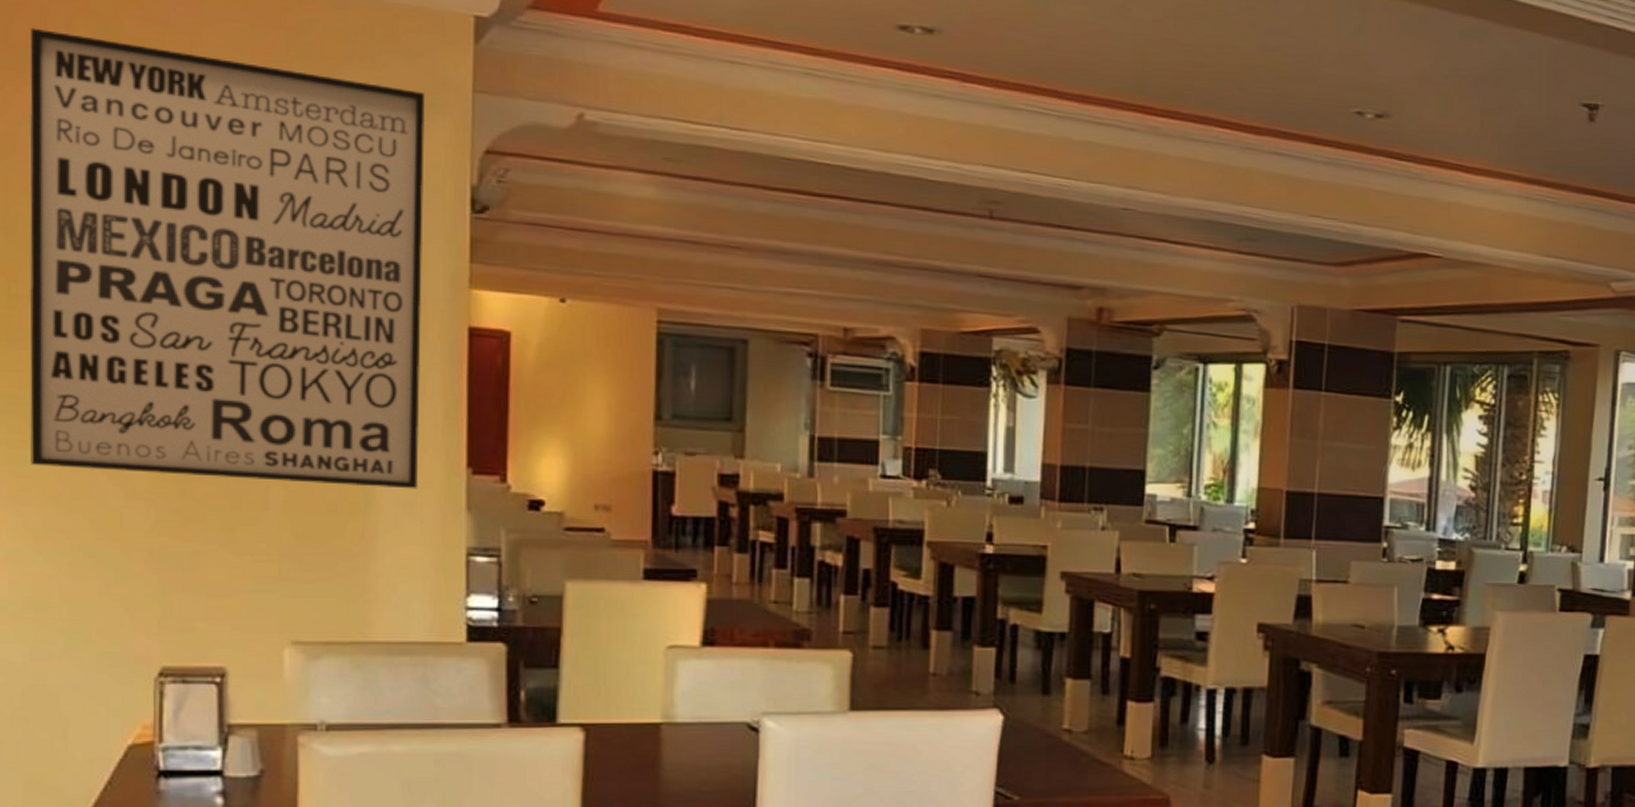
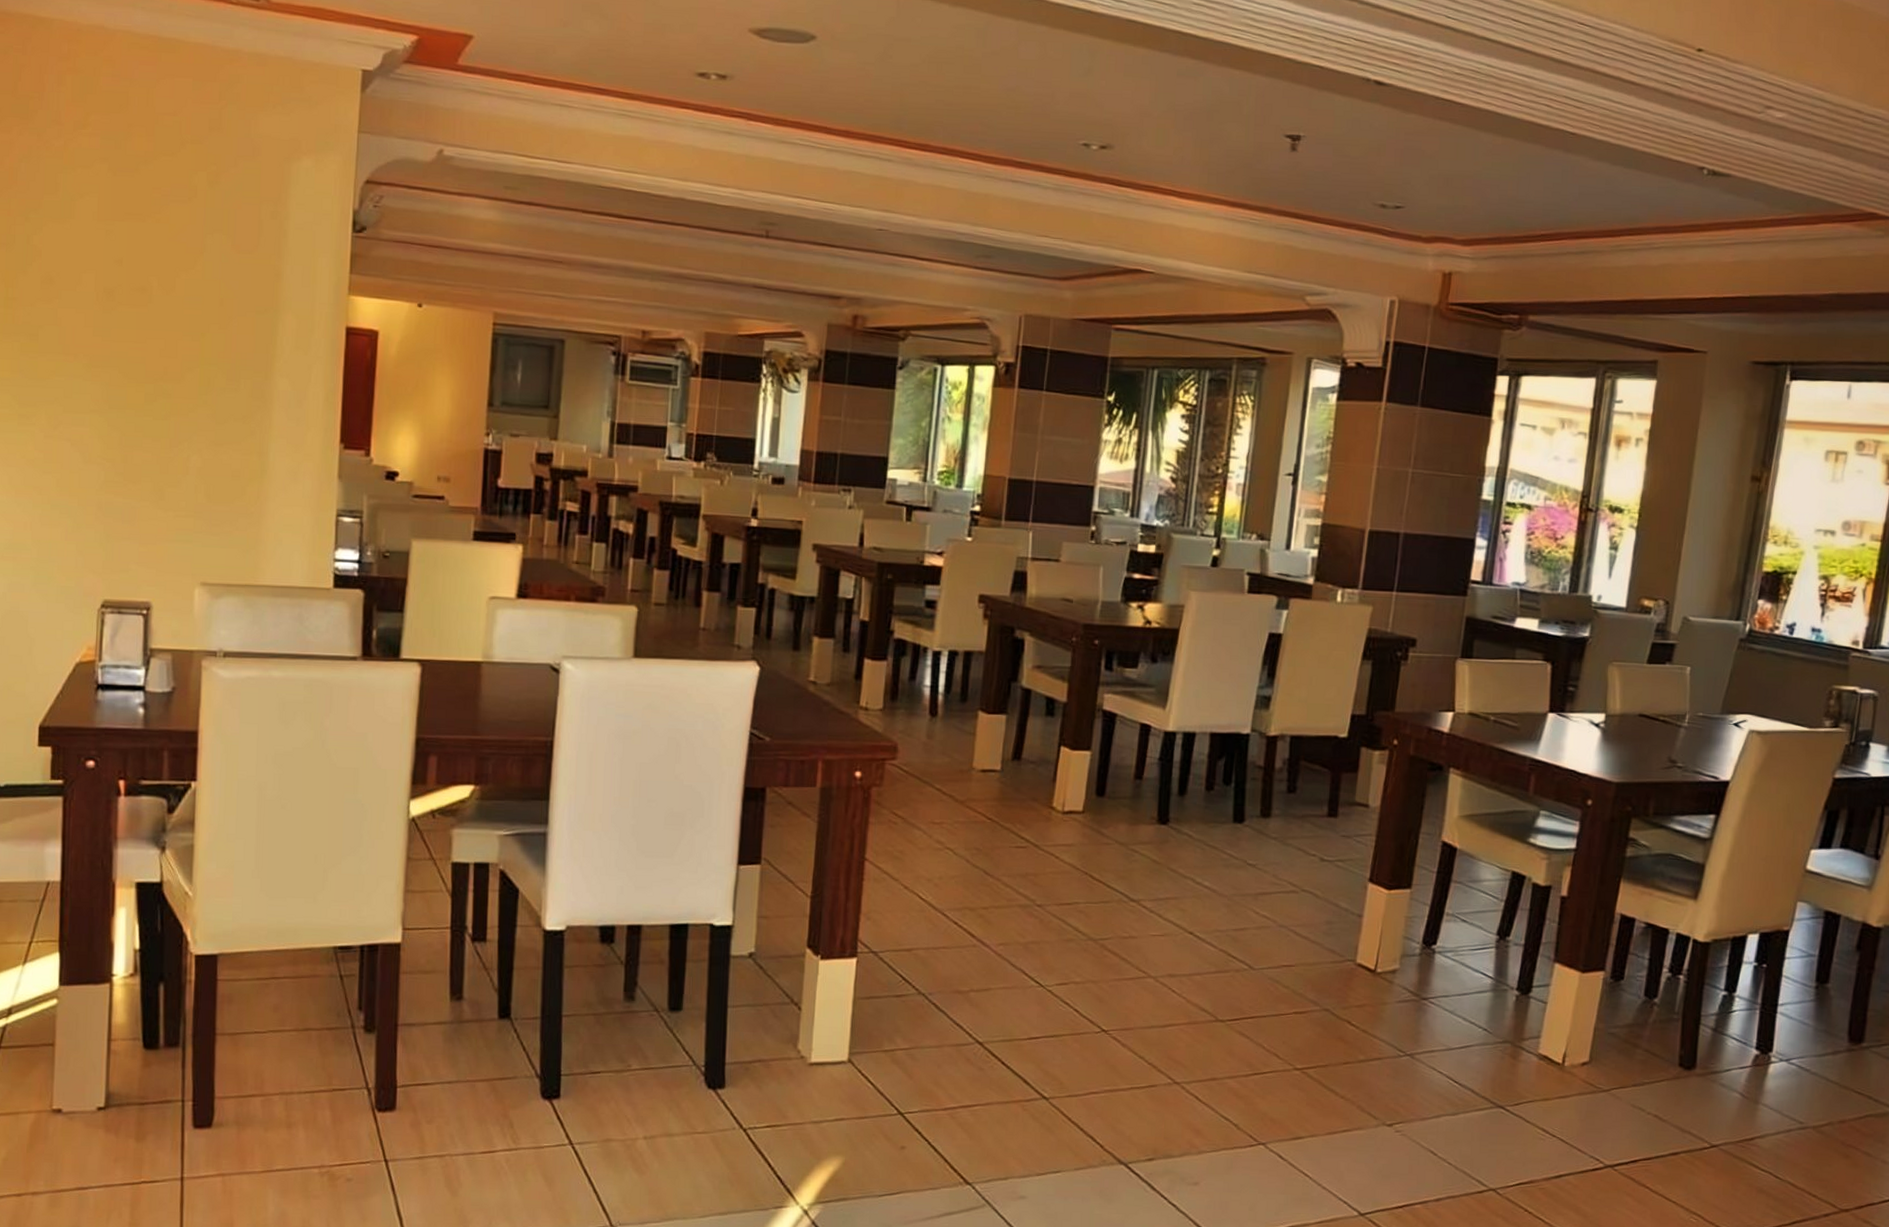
wall art: present [29,27,426,489] -> none [16,84,321,460]

